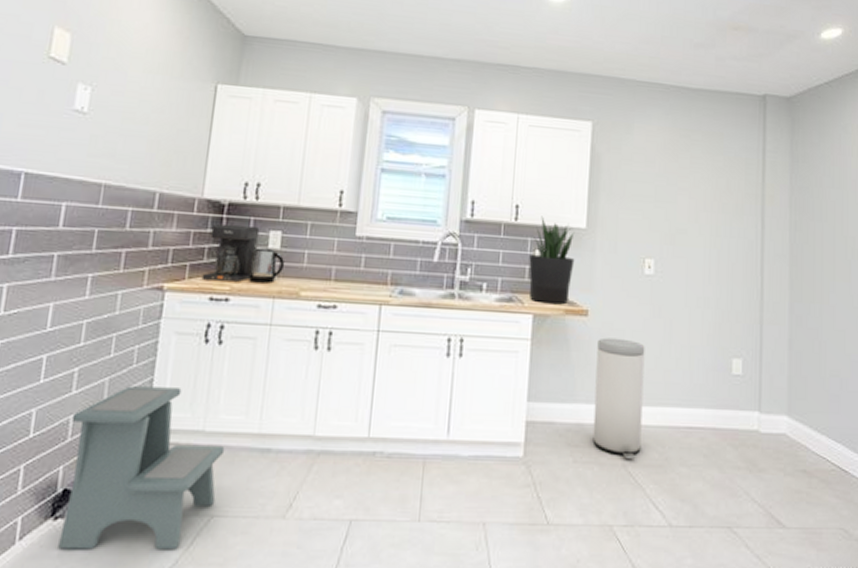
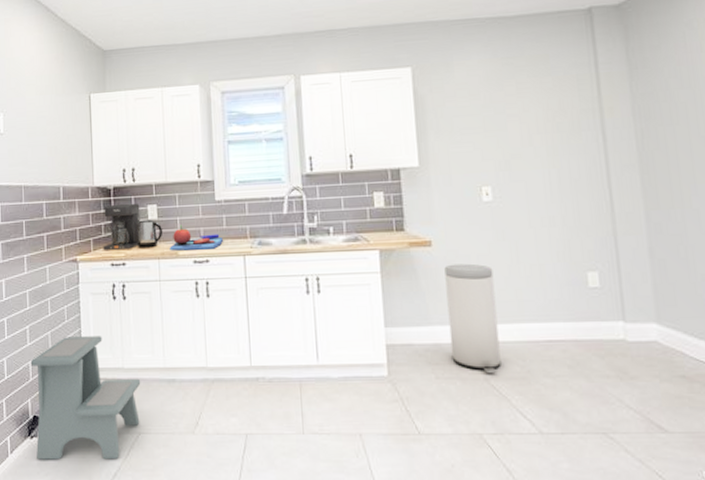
chopping board: none [287,259,358,294] -> present [167,225,223,252]
planter: present [528,216,575,305] -> none [368,161,412,240]

